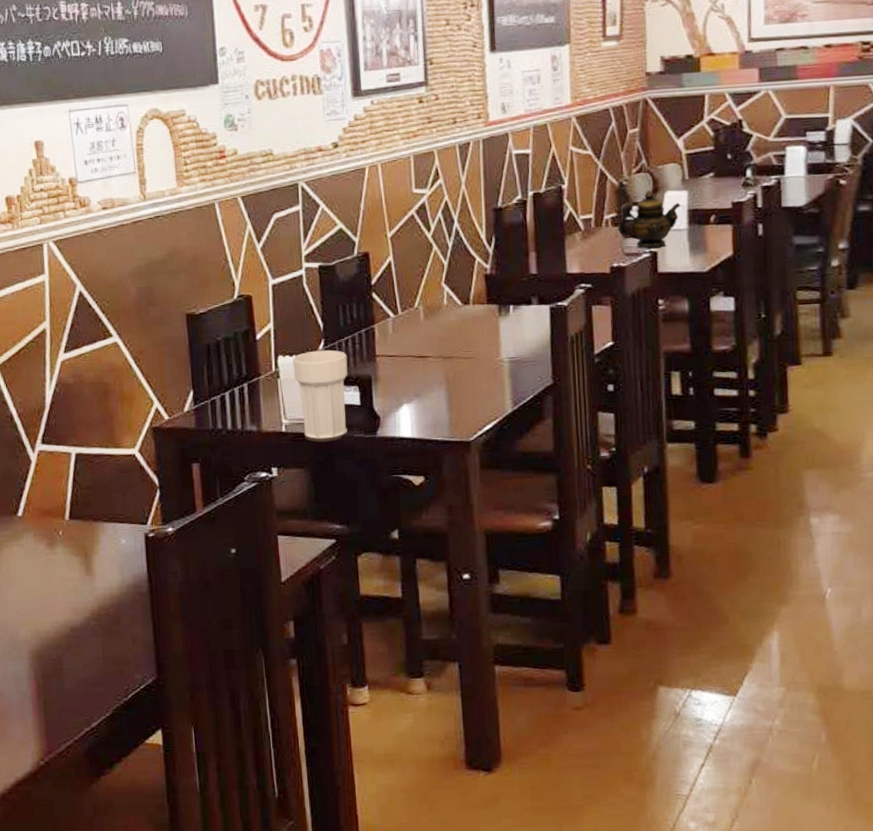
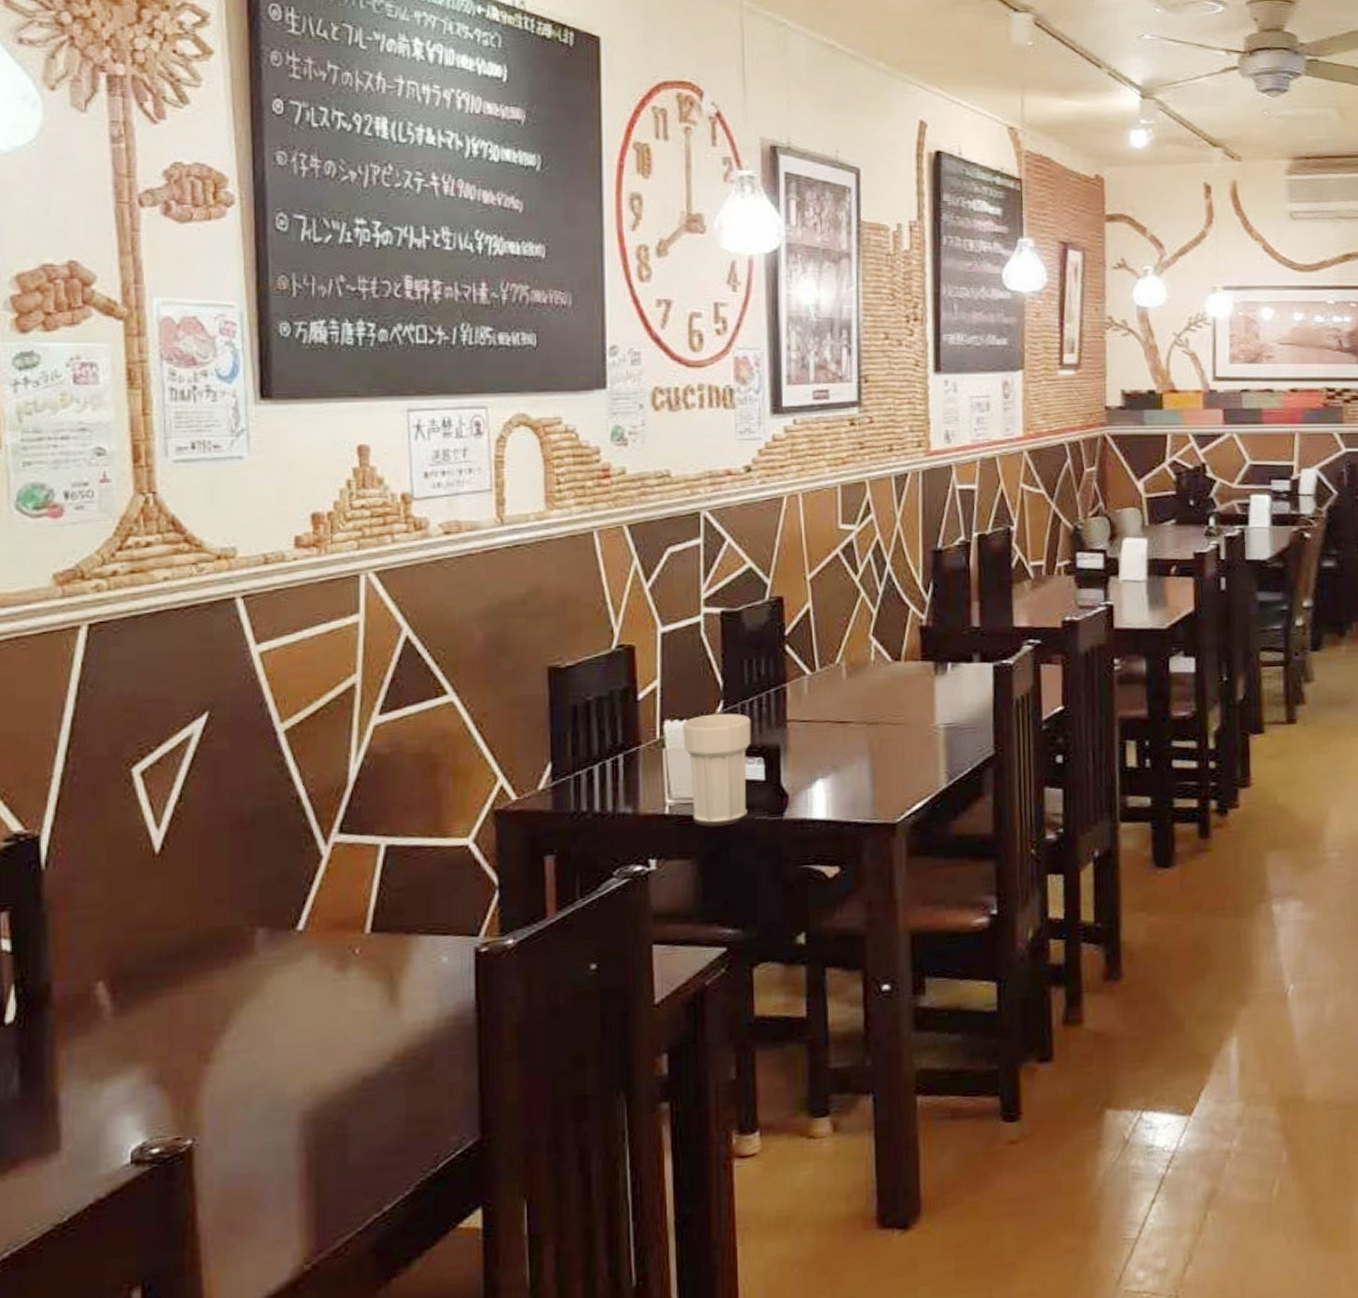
teapot: present [618,190,681,249] -> none [1071,536,1140,602]

